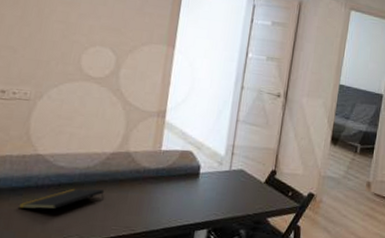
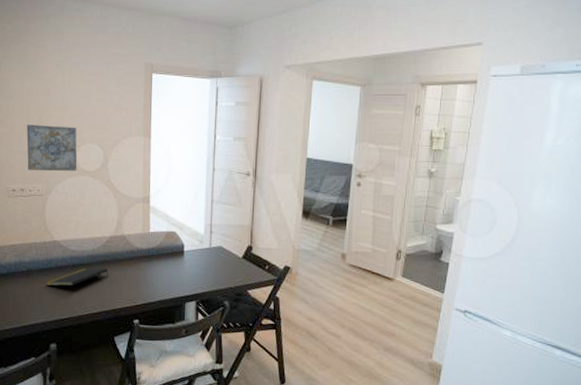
wall art: none [14,17,87,76] -> present [26,125,77,171]

